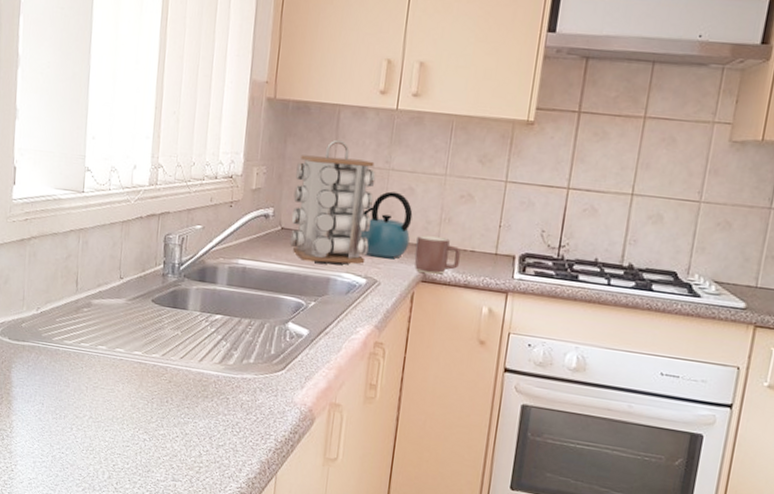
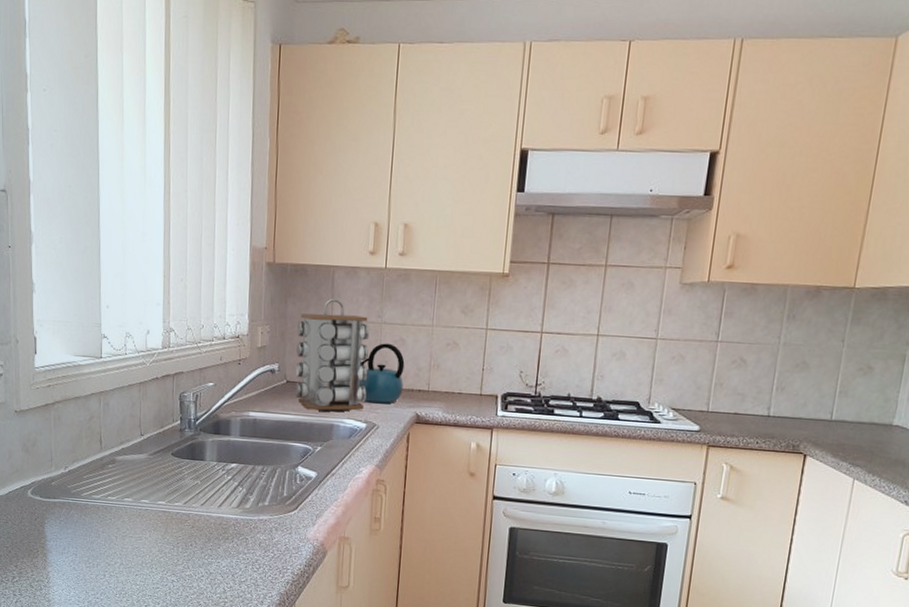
mug: present [414,235,461,276] -> none [408,381,449,417]

